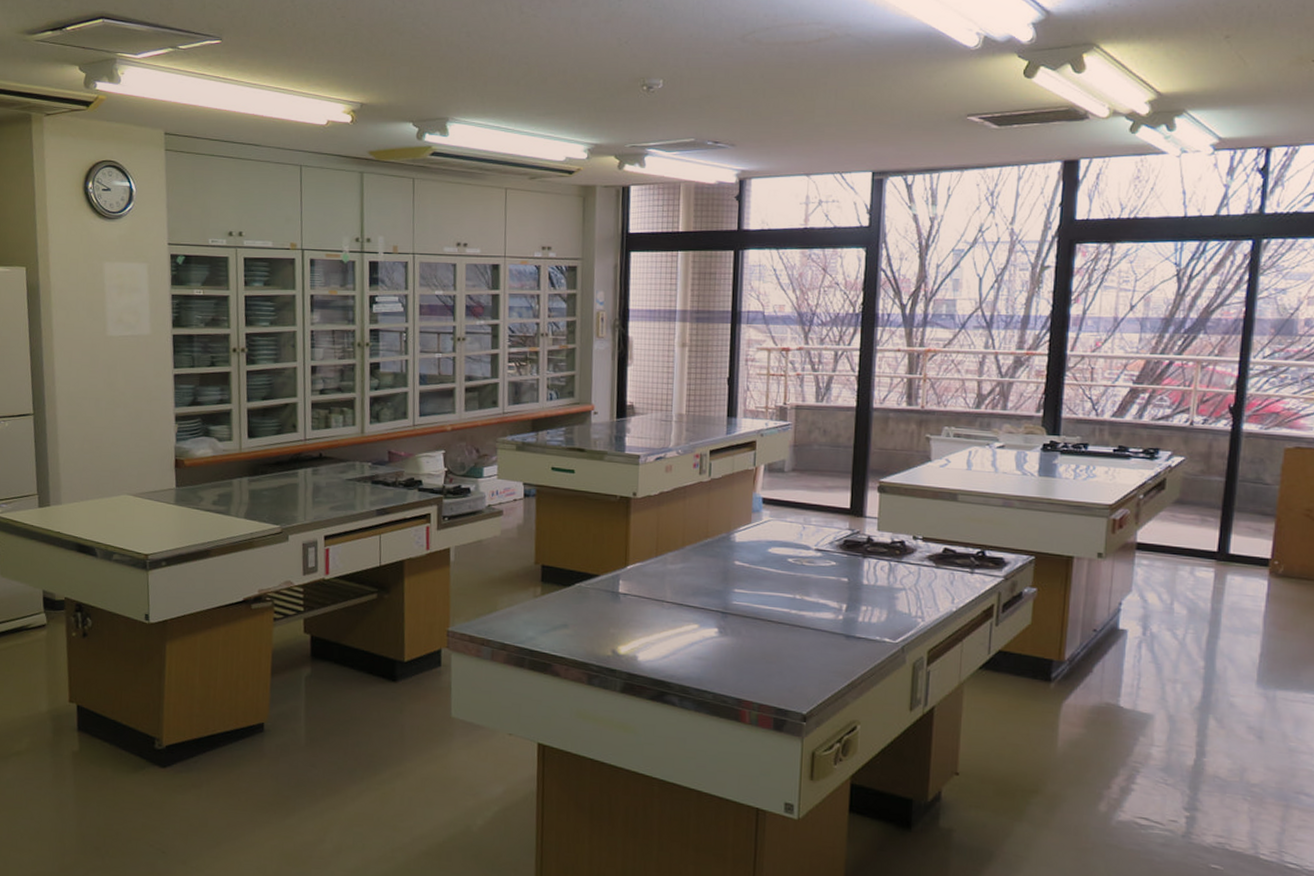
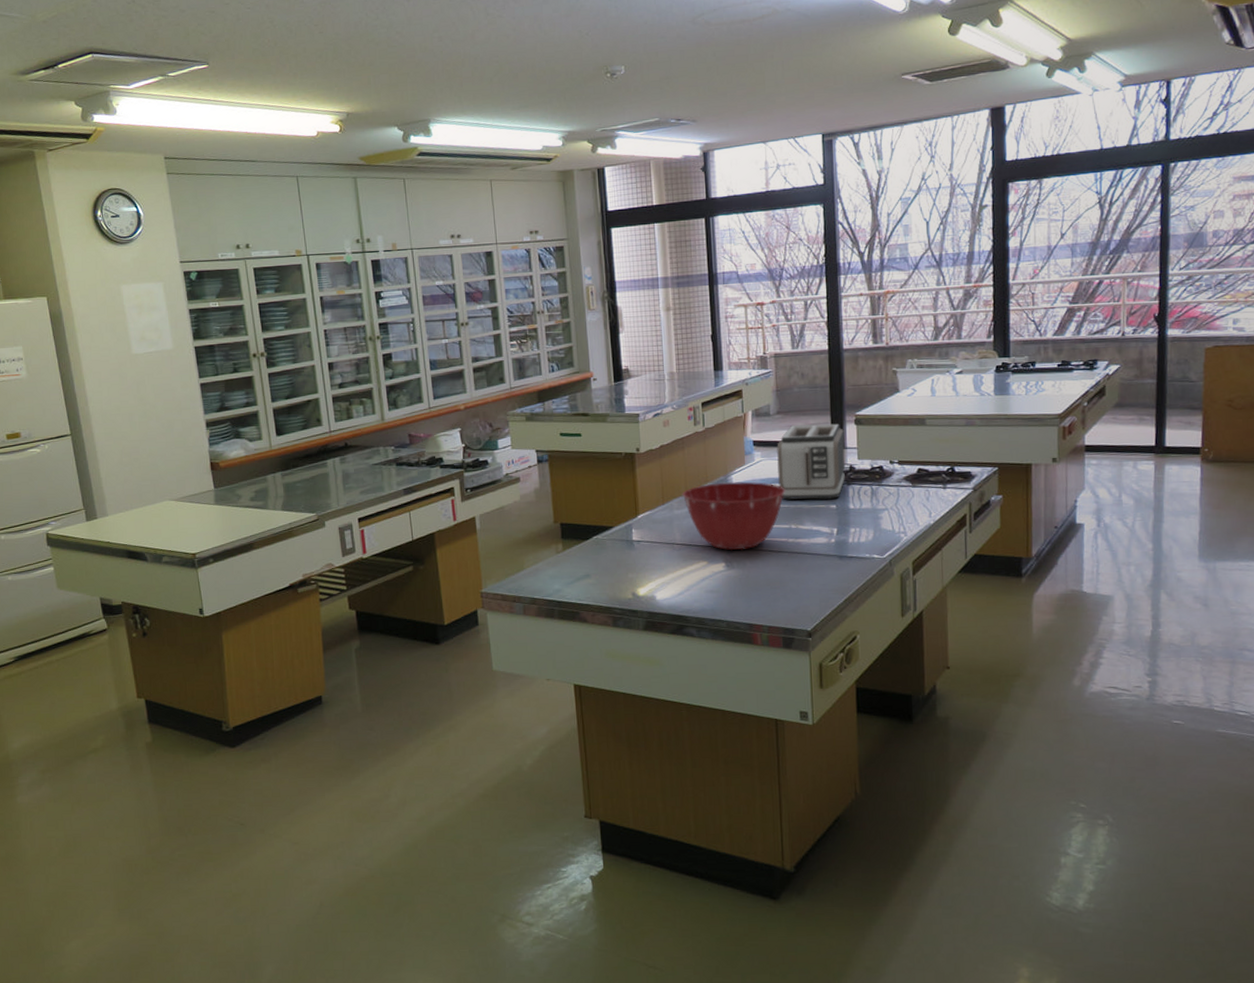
mixing bowl: none [678,540,793,617] -> present [682,481,785,550]
toaster: none [786,486,865,571] -> present [777,423,846,500]

